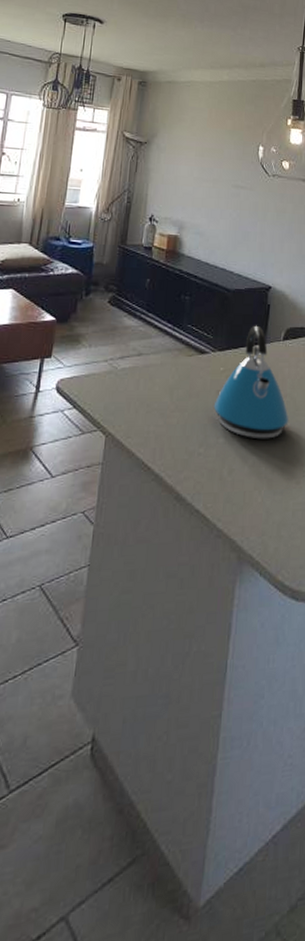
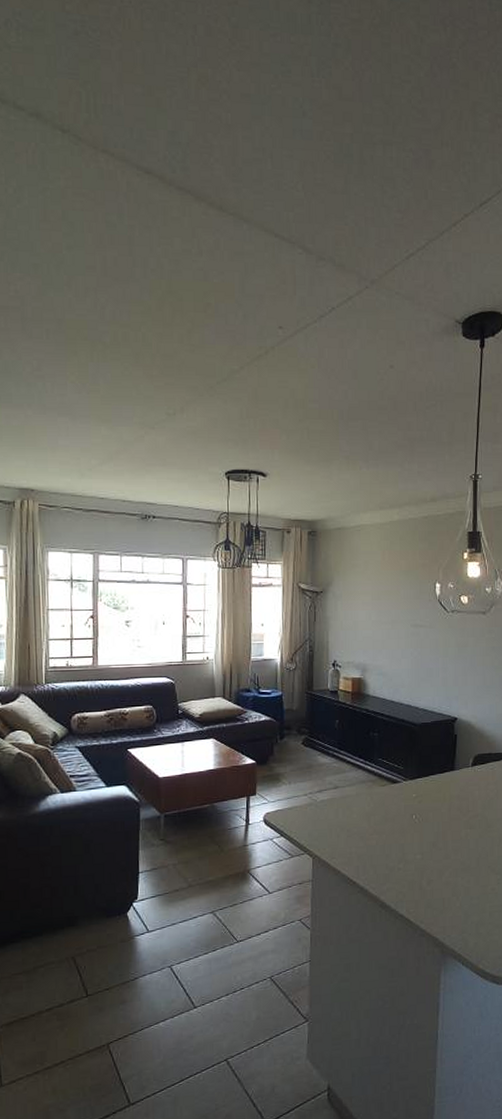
kettle: present [213,325,289,440] -> none [409,754,481,854]

